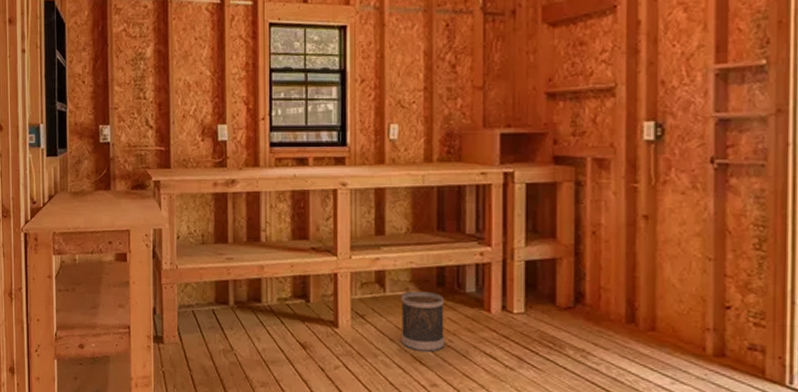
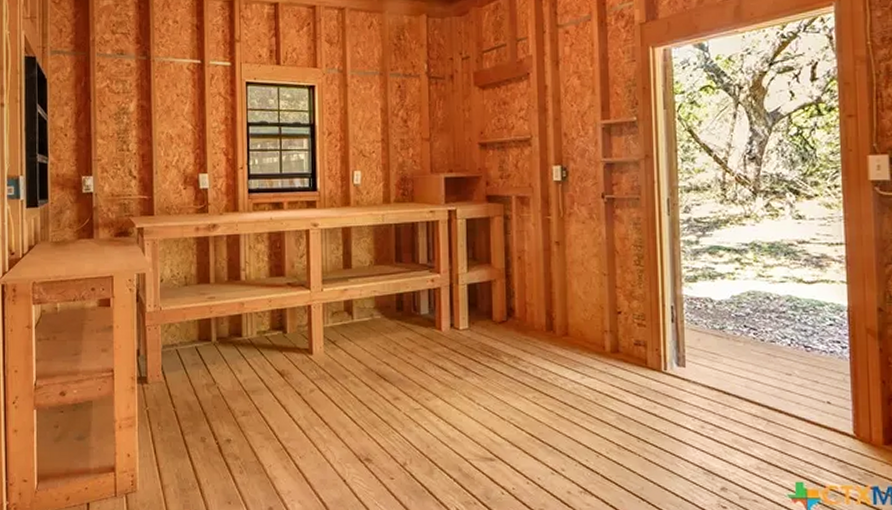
wastebasket: present [400,291,445,352] -> none [366,316,405,369]

